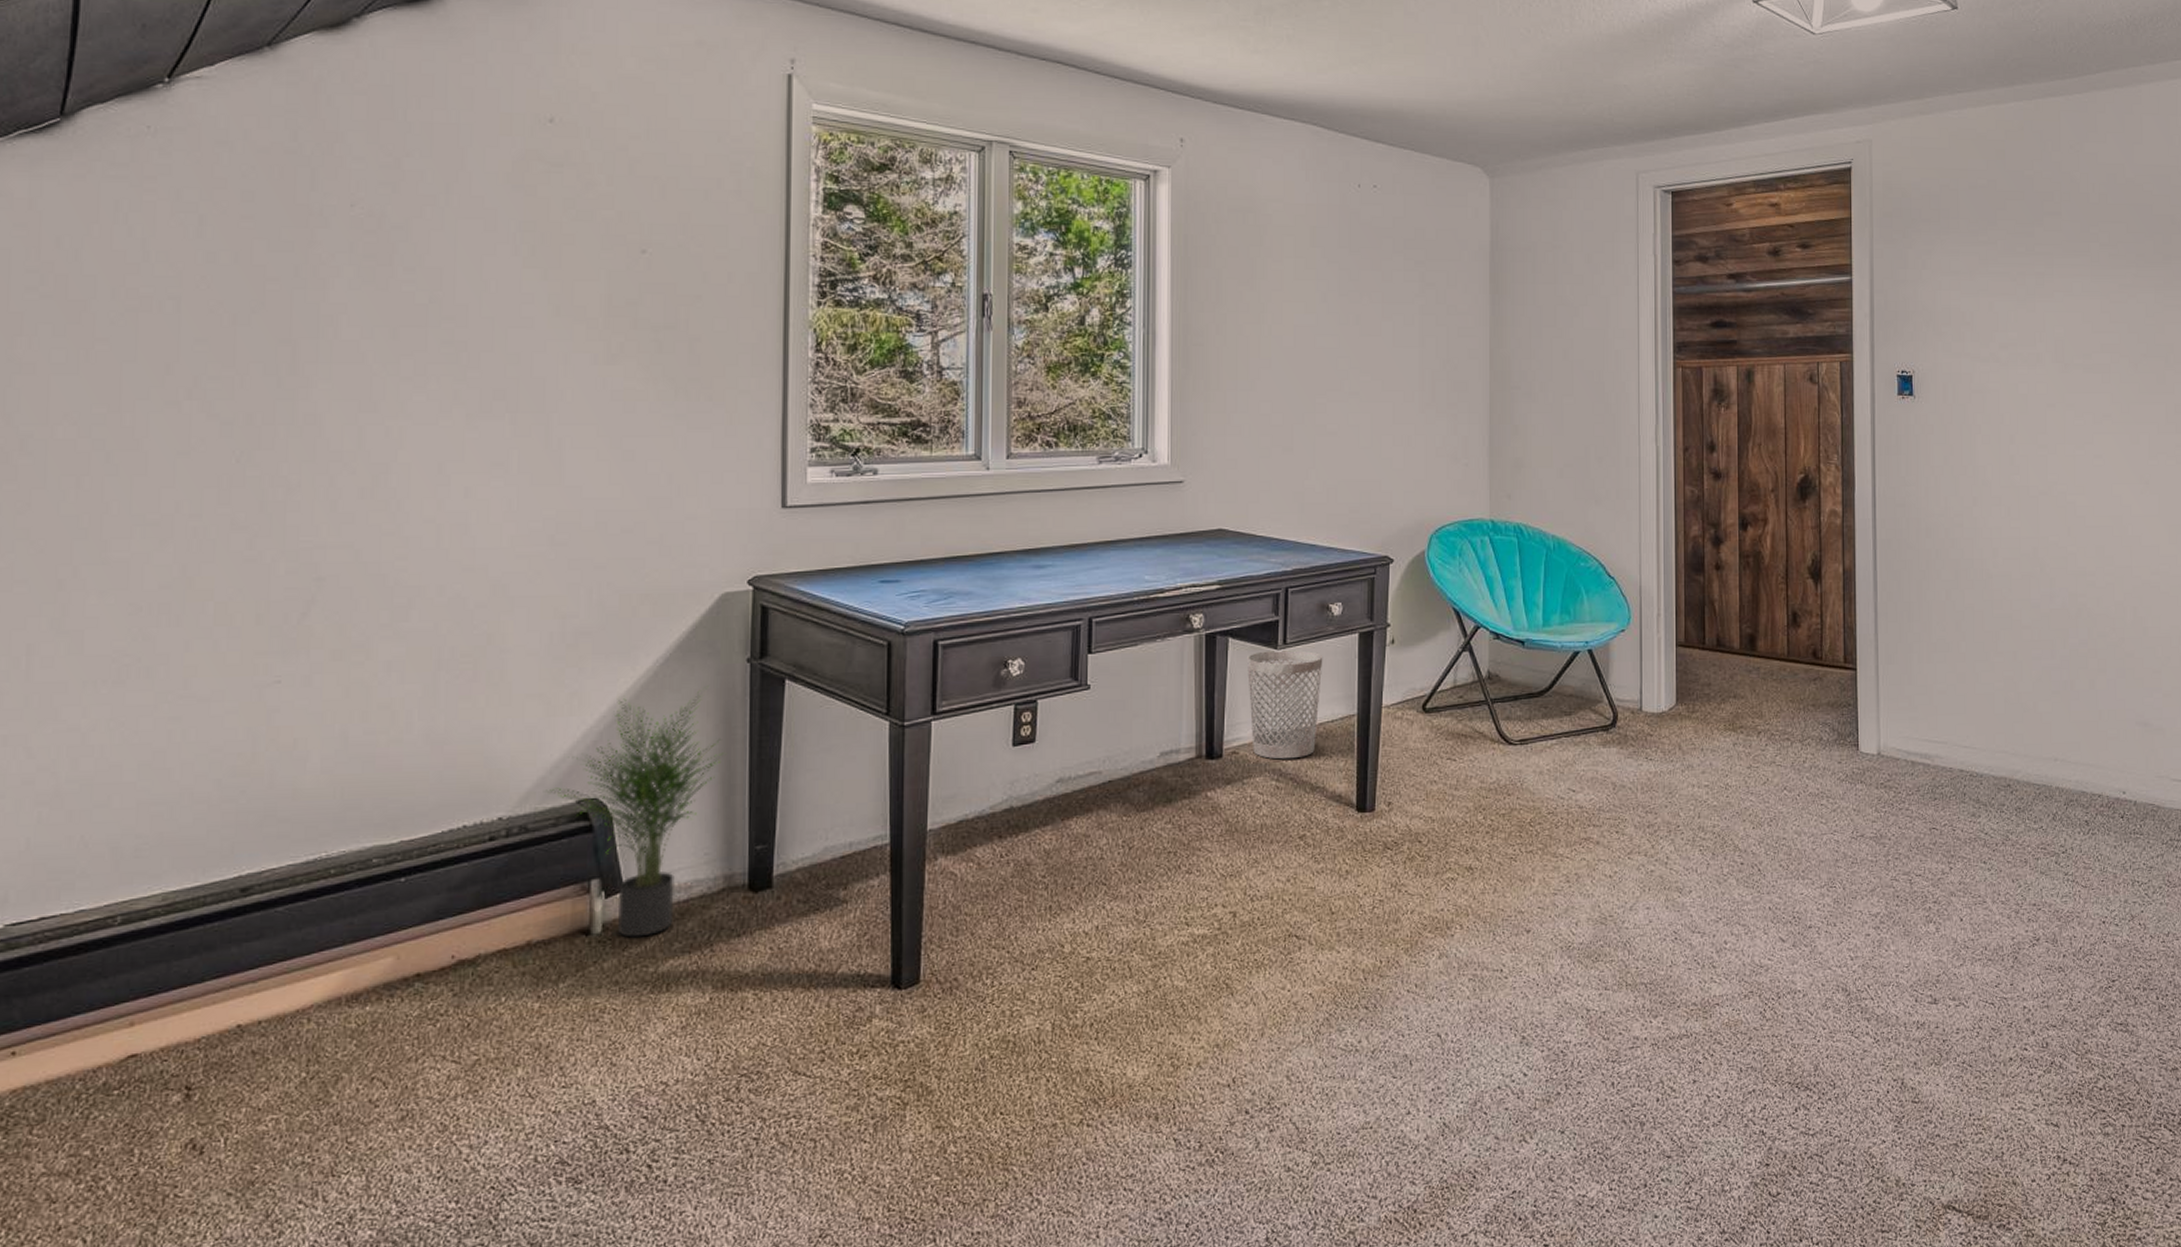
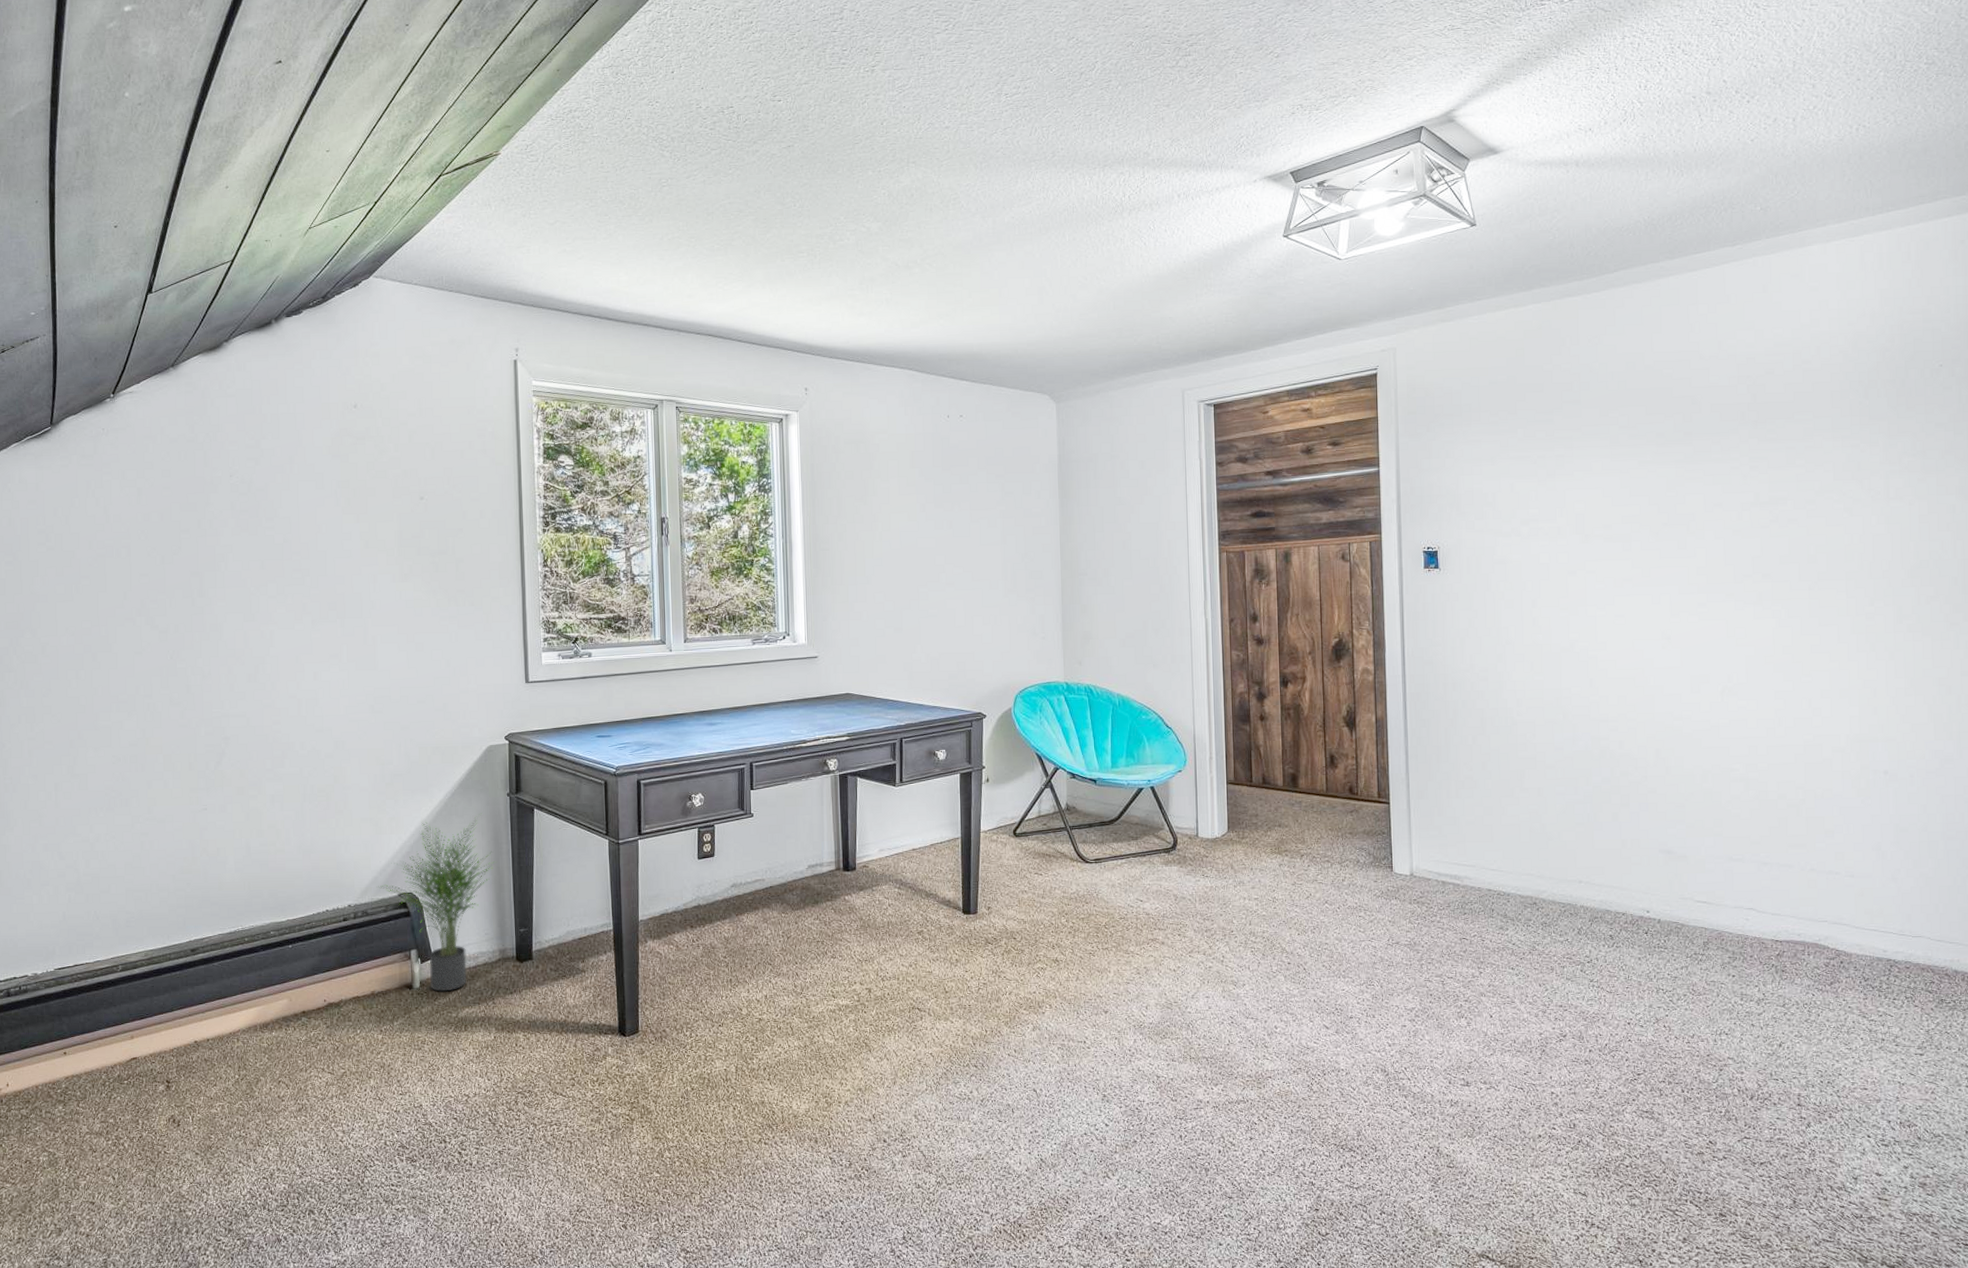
wastebasket: present [1246,650,1323,760] -> none [871,787,932,872]

